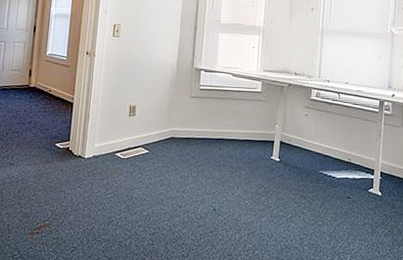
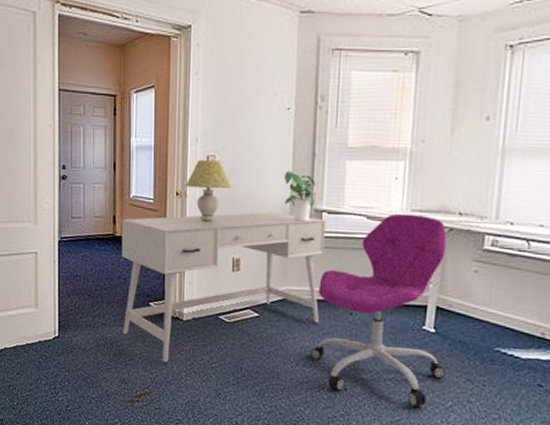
desk: none [29,69,203,196] -> present [121,212,326,363]
table lamp: none [95,27,132,76] -> present [186,160,231,222]
potted plant: none [173,39,196,78] -> present [285,171,315,222]
office chair: none [188,72,287,220] -> present [310,213,447,407]

